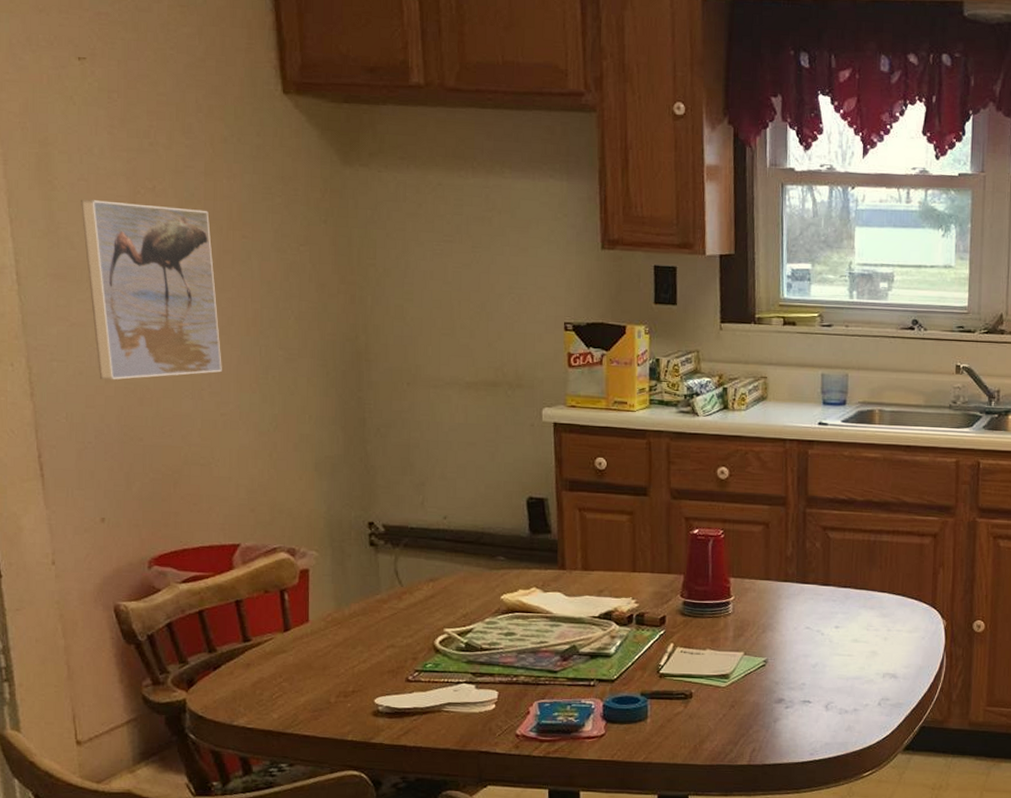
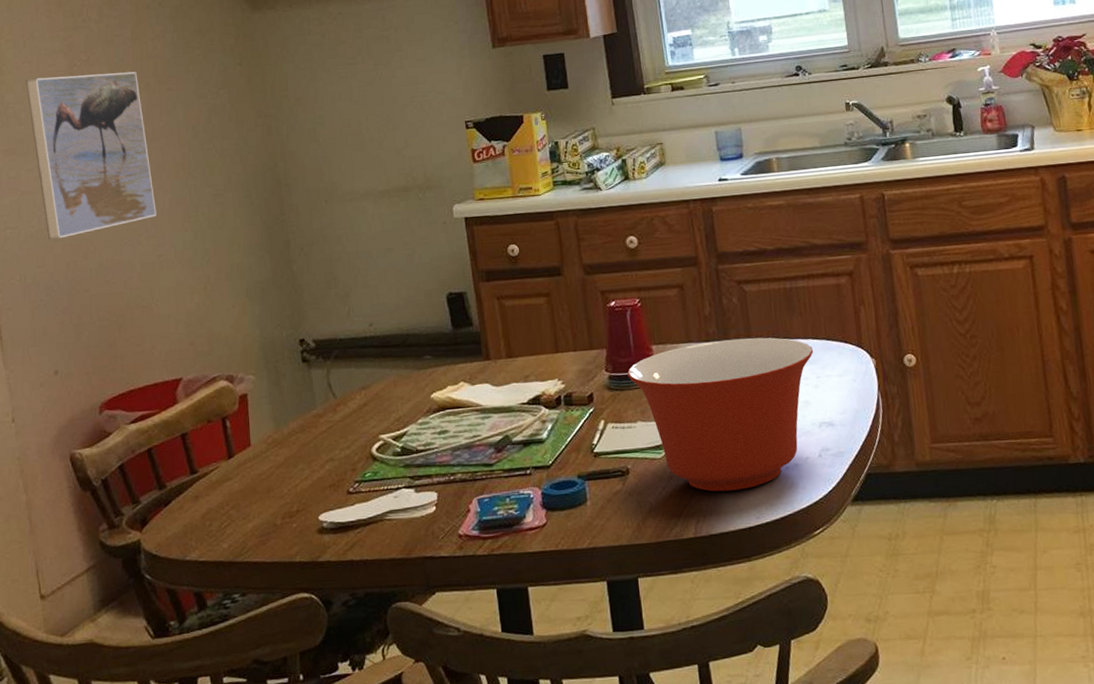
mixing bowl: none [701,582,888,726] -> present [627,337,814,492]

